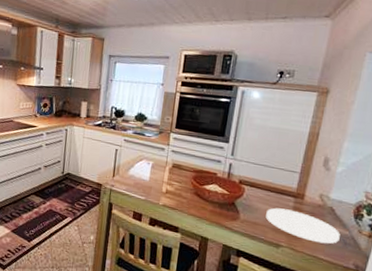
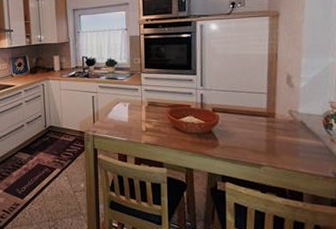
plate: present [266,208,340,244] -> none [243,129,315,157]

